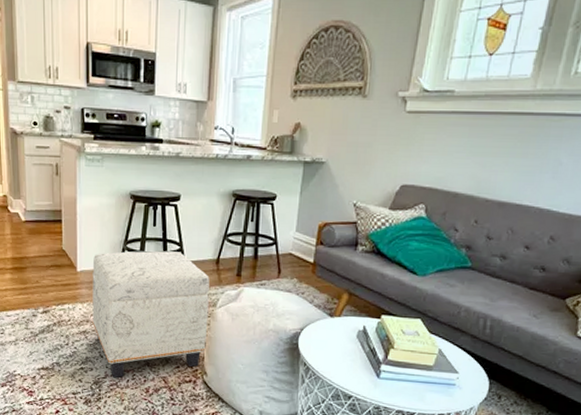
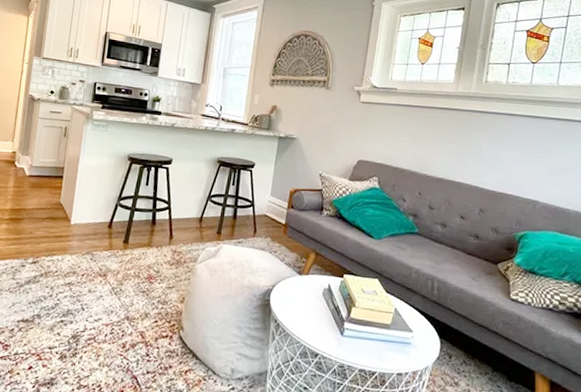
ottoman: present [92,250,210,378] -> none [78,207,193,332]

